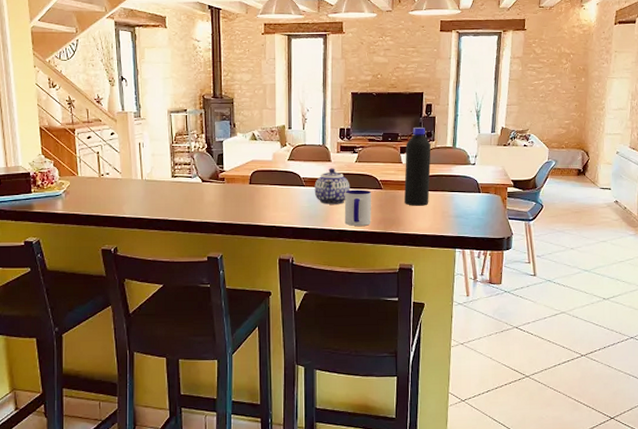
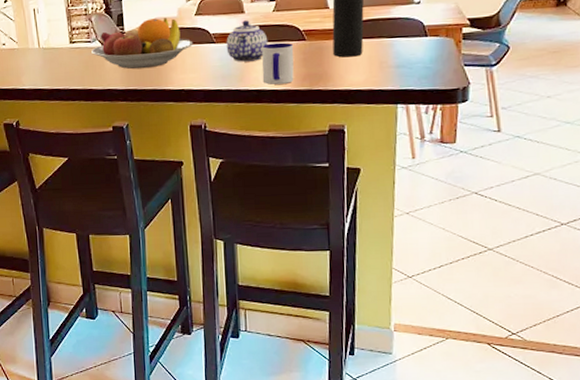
fruit bowl: none [192,160,286,205] -> present [91,18,194,70]

